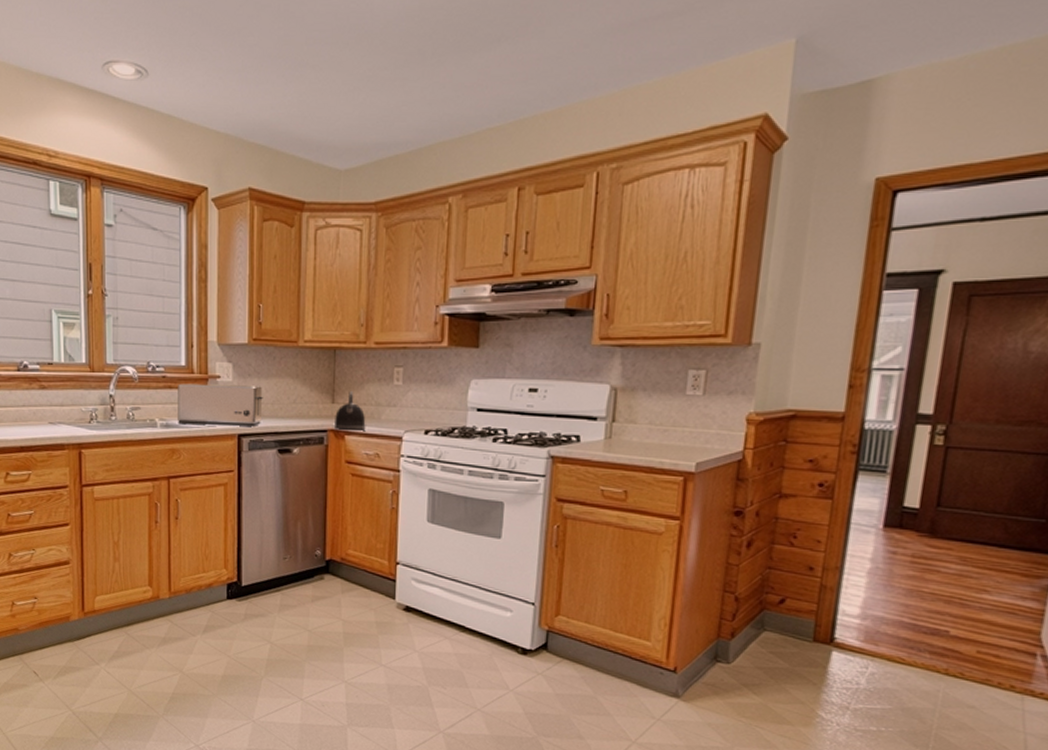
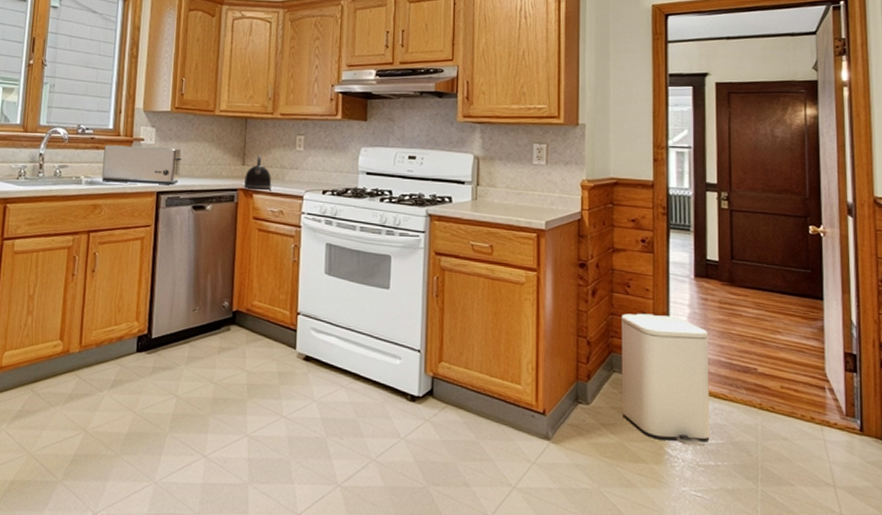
pedal bin: none [768,567,892,711] -> present [621,313,710,447]

